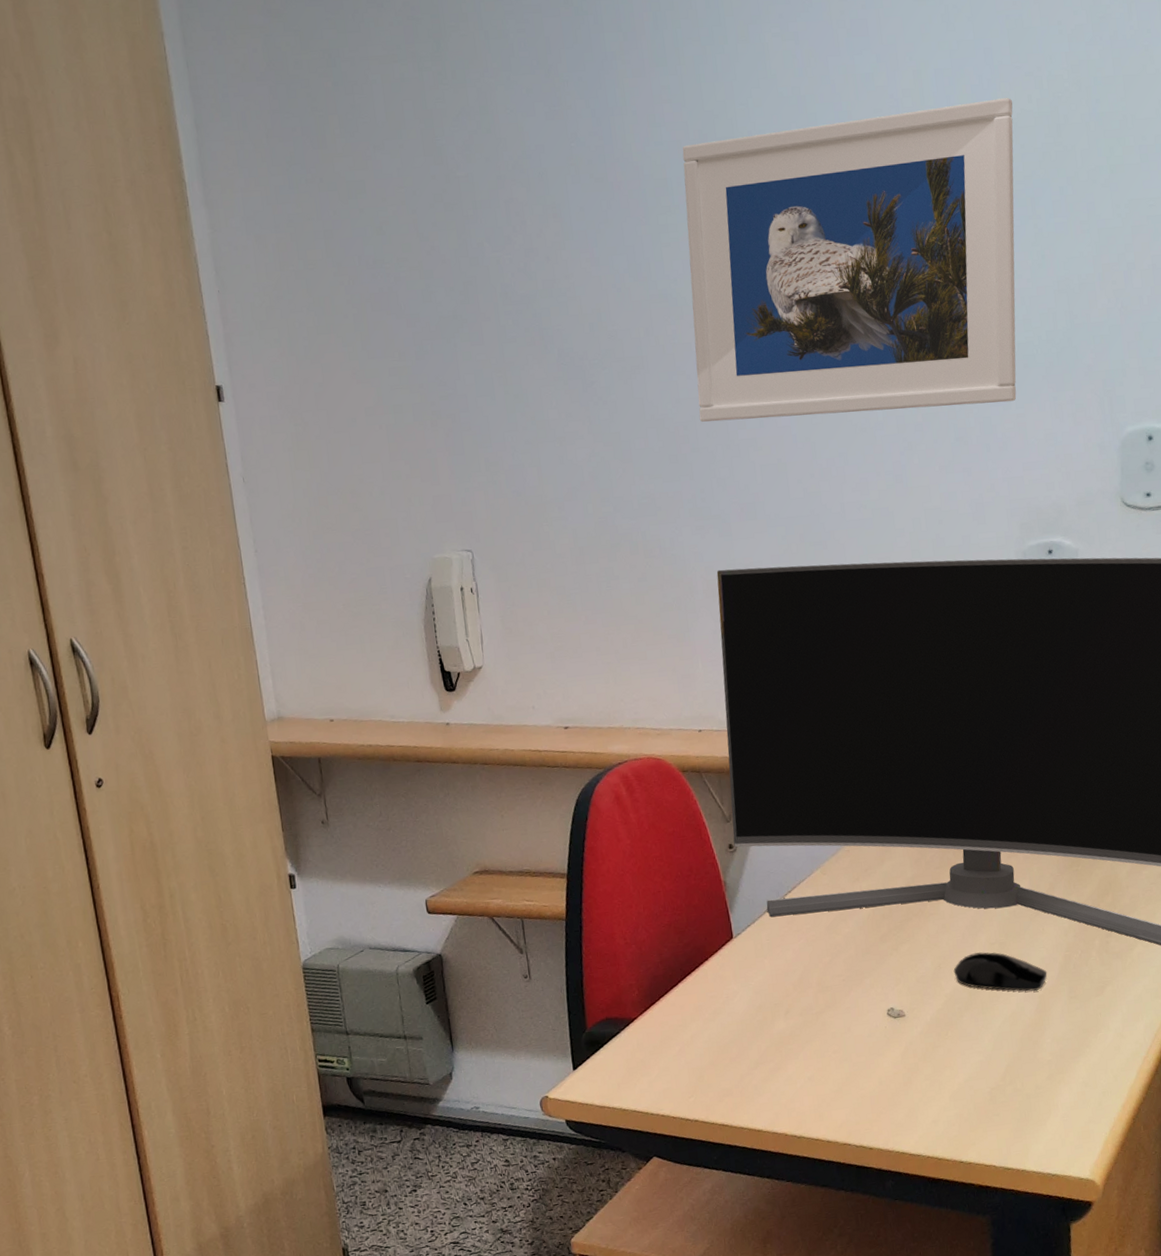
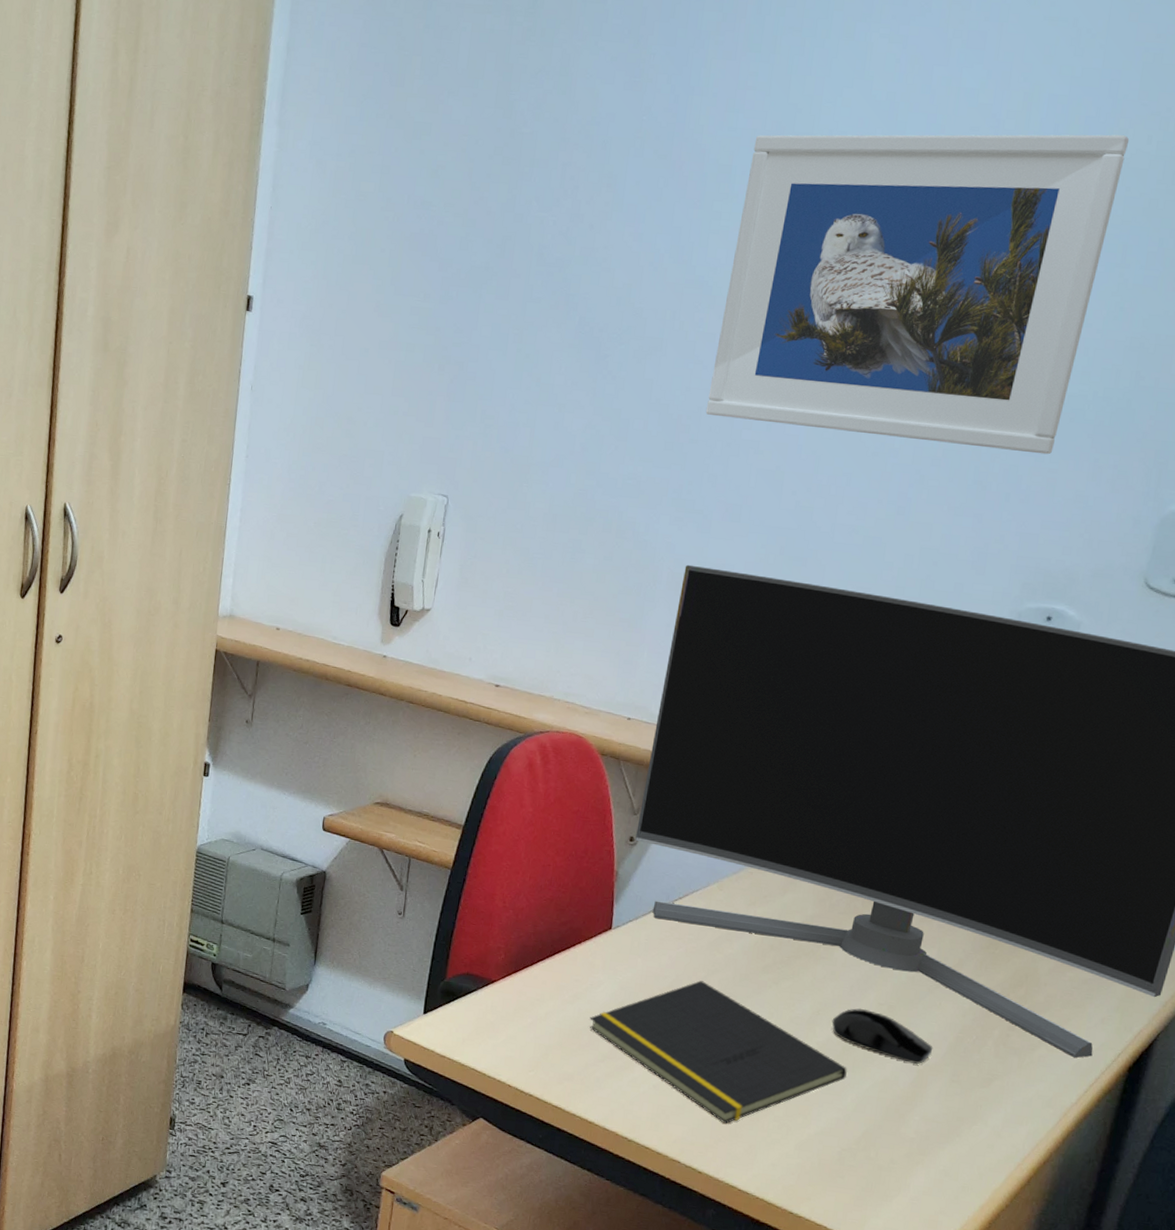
notepad: none [733,965,979,1096] -> present [590,980,847,1124]

